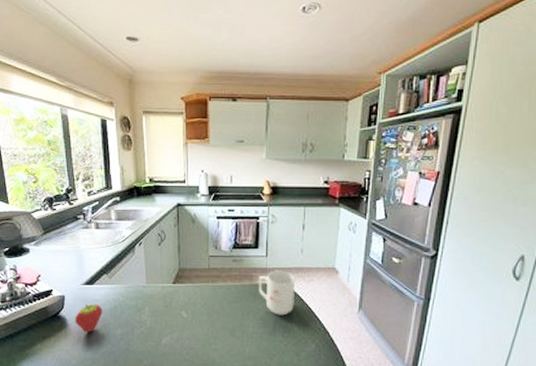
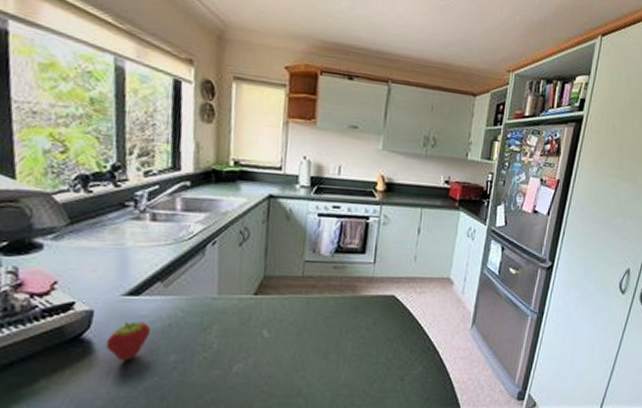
mug: present [258,270,295,316] -> none [361,280,405,333]

